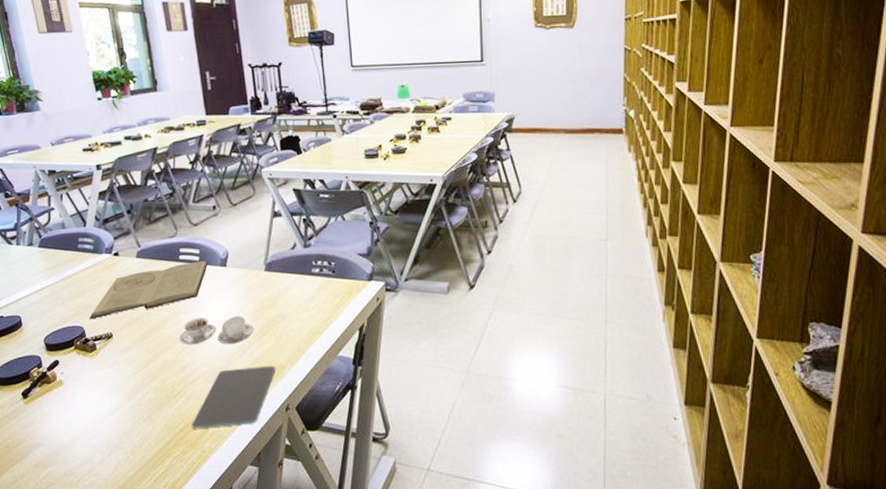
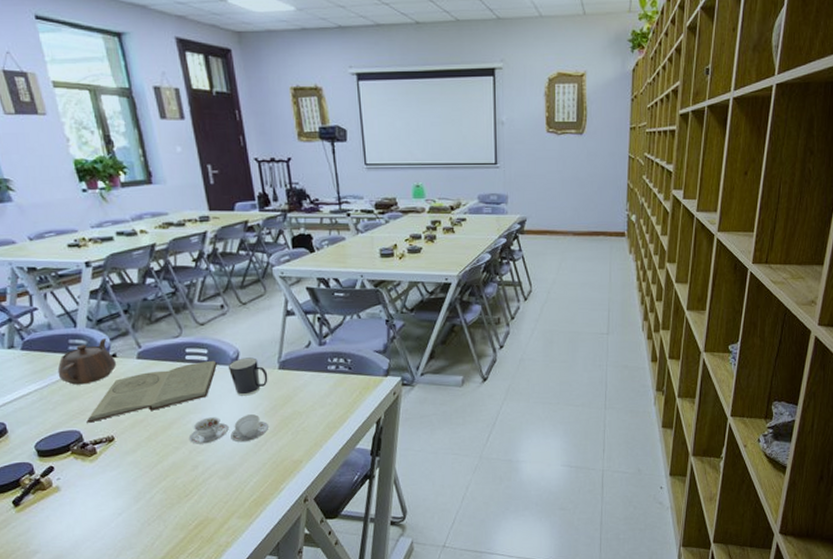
teapot: none [67,238,118,282] -> present [57,338,116,385]
tablet: present [192,366,275,429] -> none [206,460,293,525]
mug: none [217,258,255,297] -> present [228,357,268,396]

